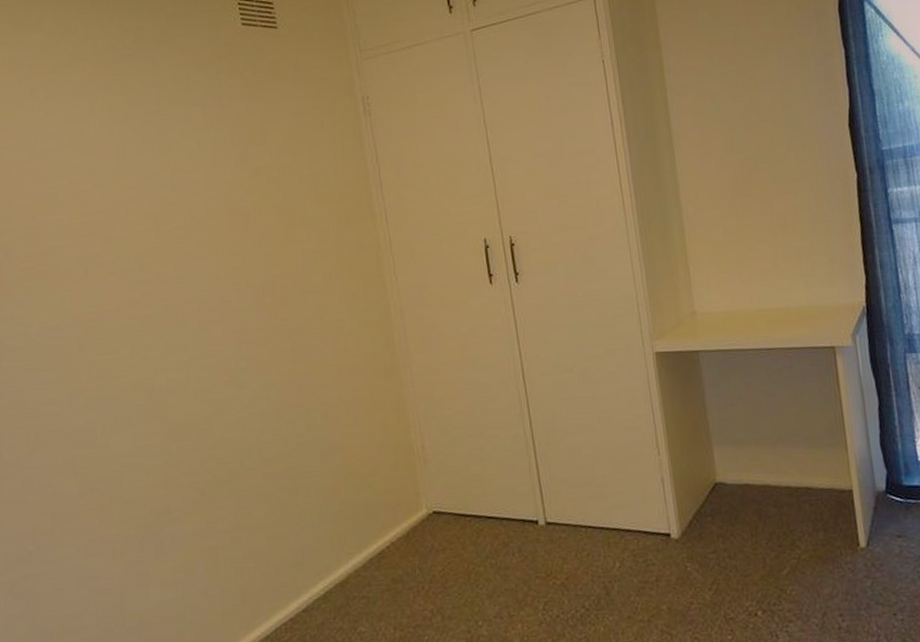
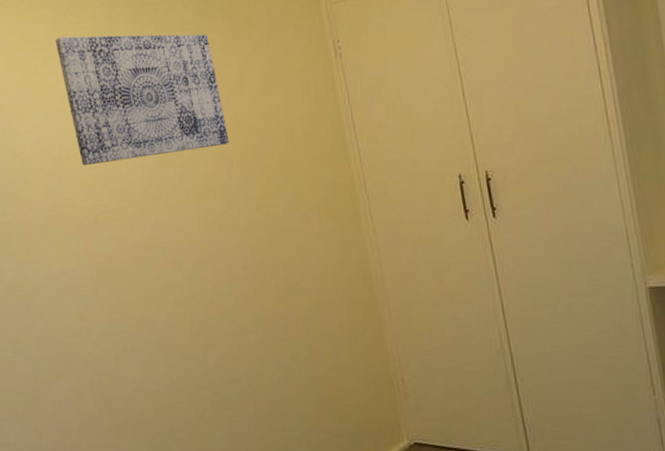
wall art: none [46,66,247,211] -> present [55,34,229,165]

